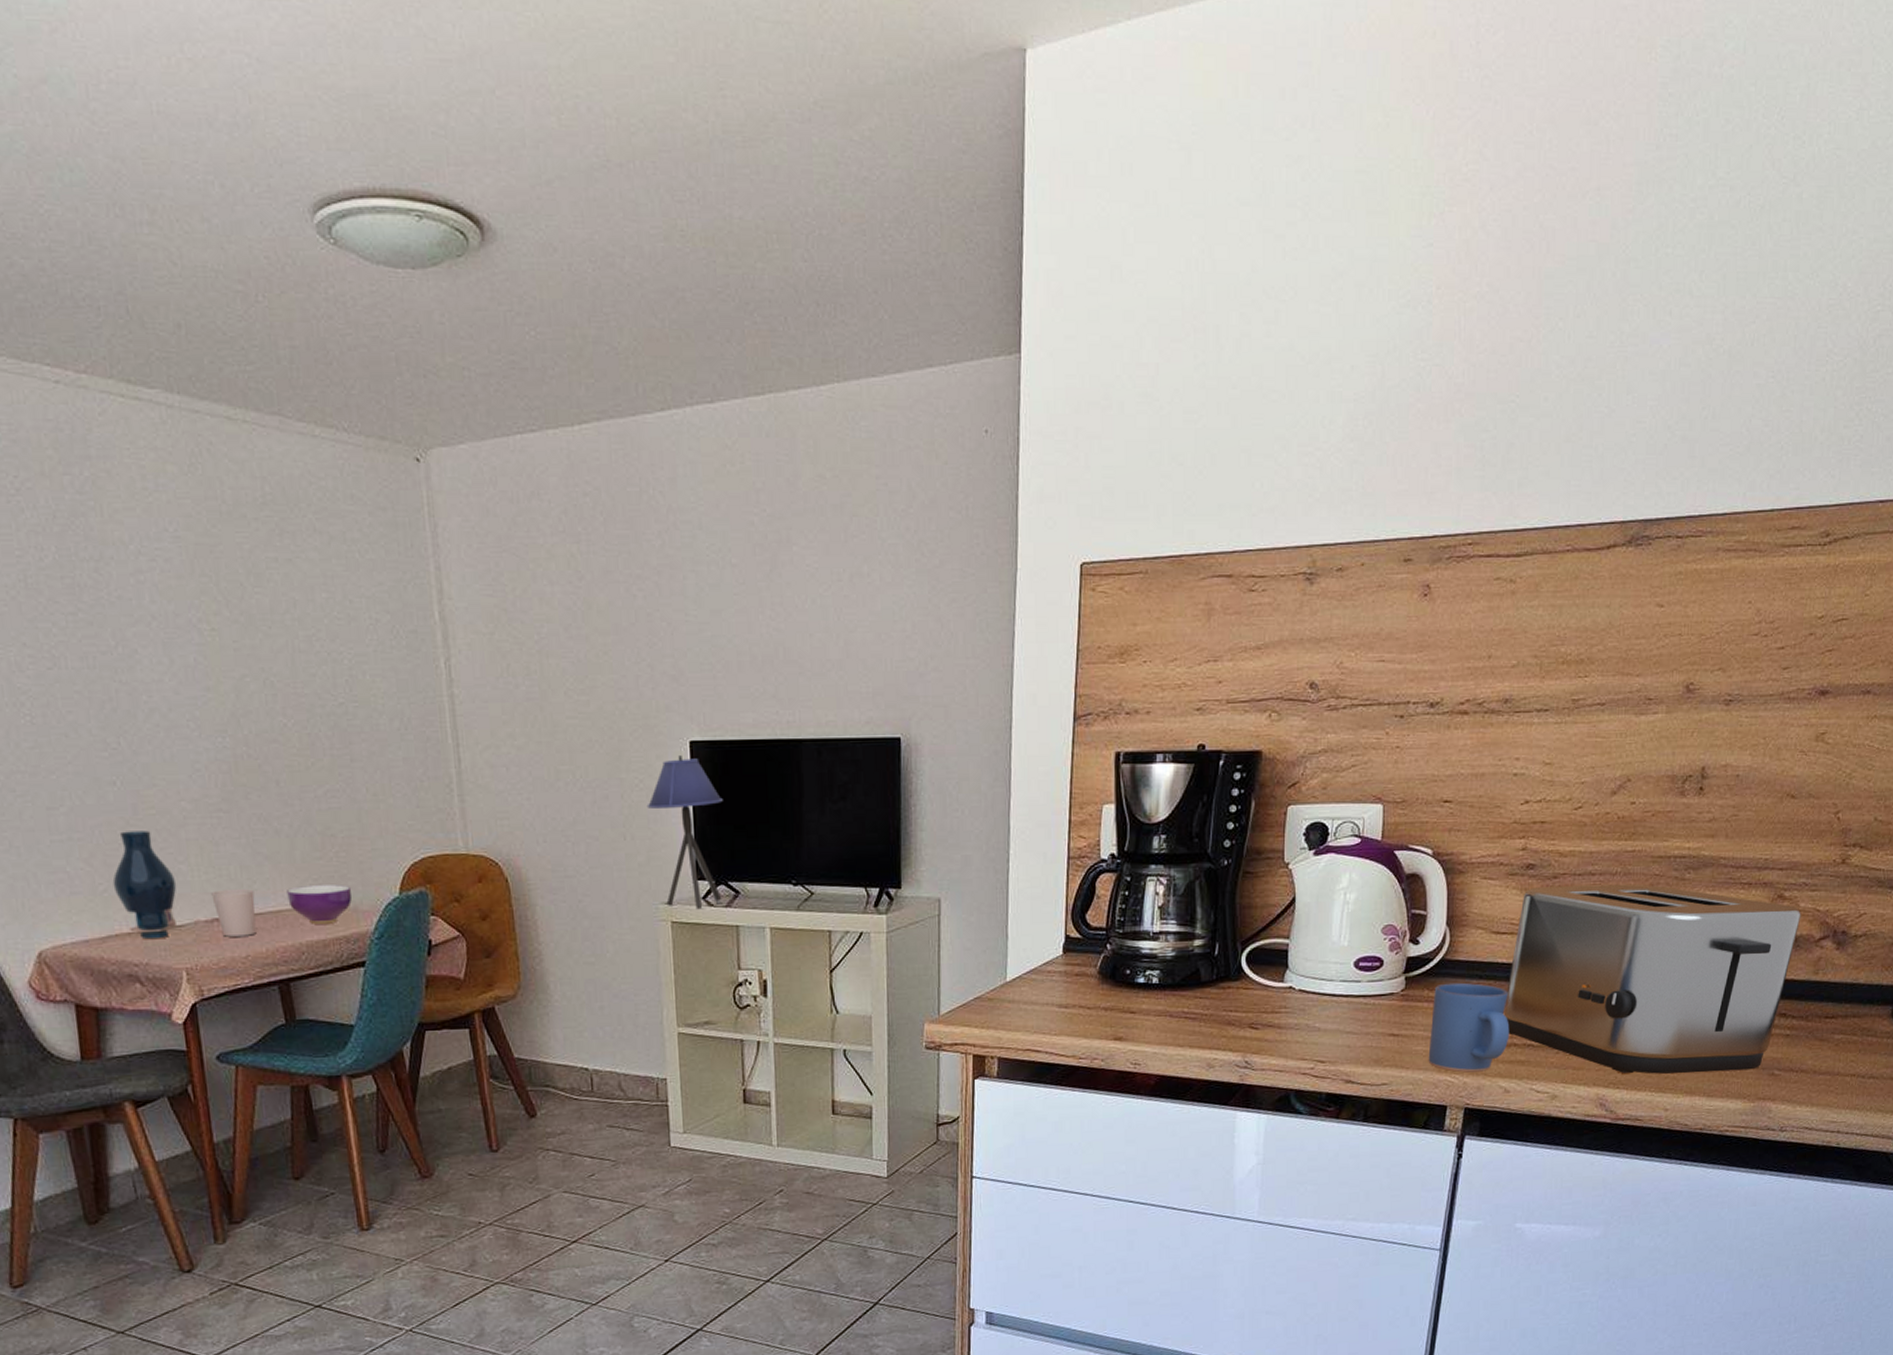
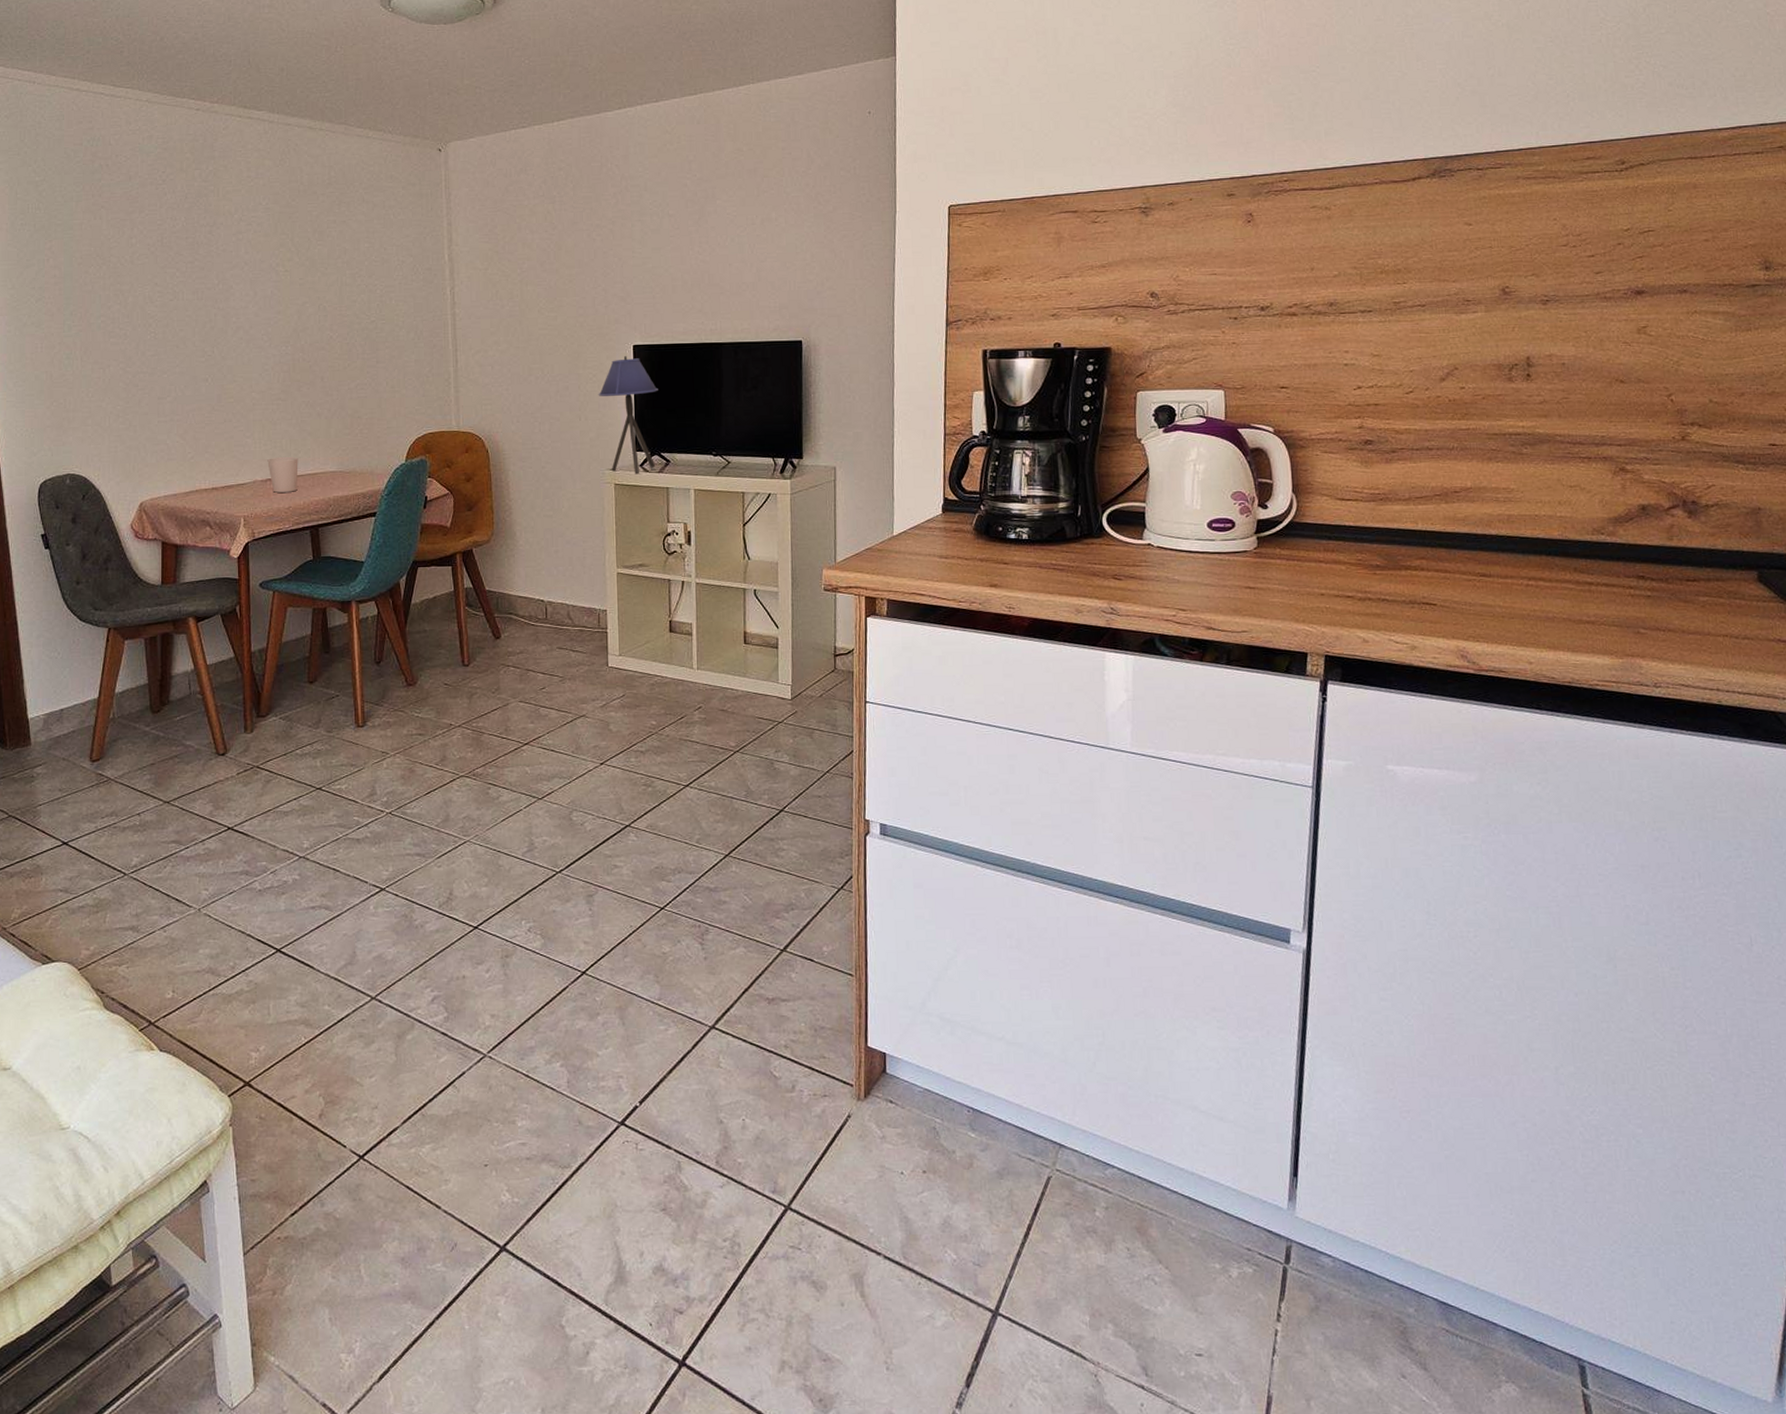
vase: present [112,830,177,940] -> none [198,414,243,494]
bowl: present [287,885,352,924] -> none [322,454,369,484]
mug: present [1428,982,1510,1074] -> none [1285,542,1363,624]
toaster: present [1503,884,1802,1074] -> none [1355,458,1647,630]

